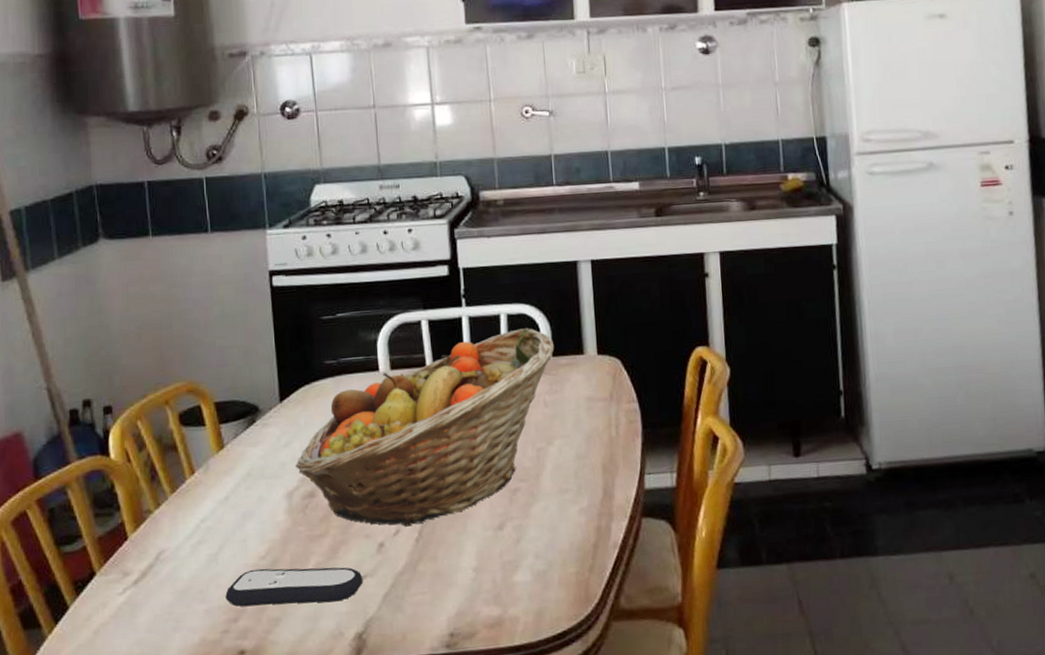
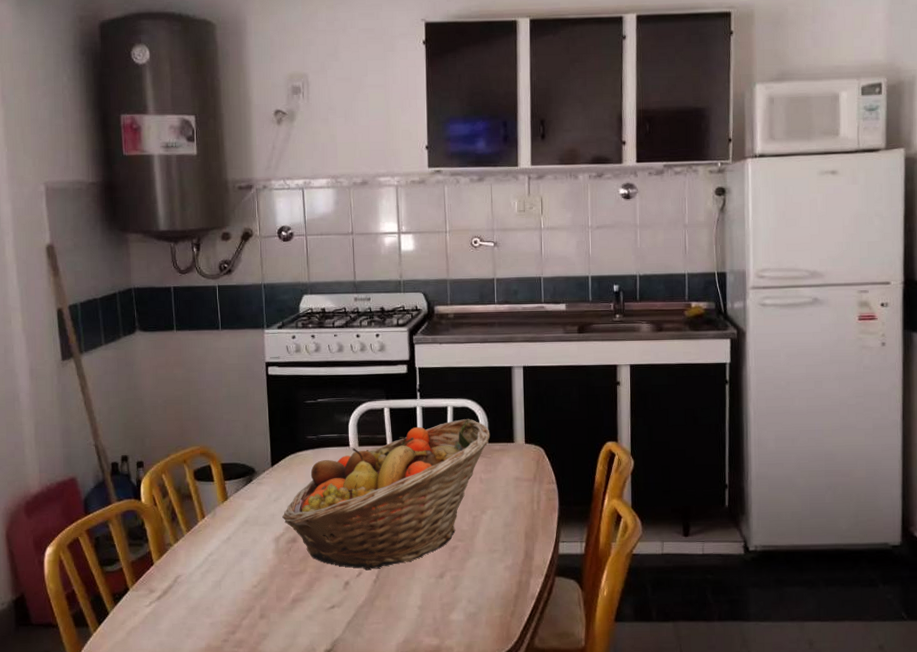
remote control: present [225,567,363,606] -> none [226,594,332,625]

